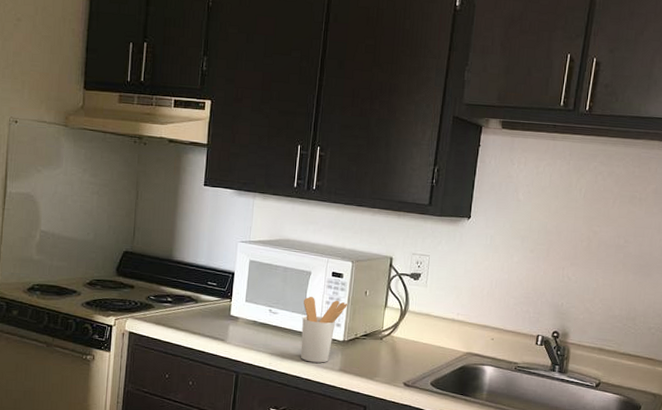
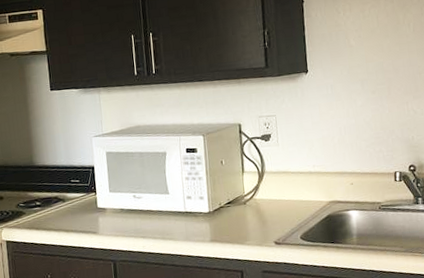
utensil holder: present [300,297,348,363] -> none [164,174,207,239]

